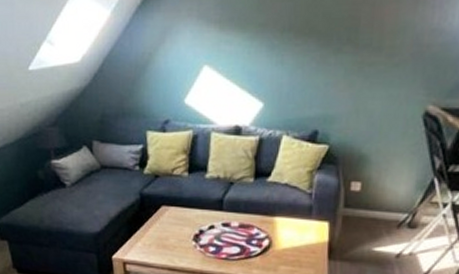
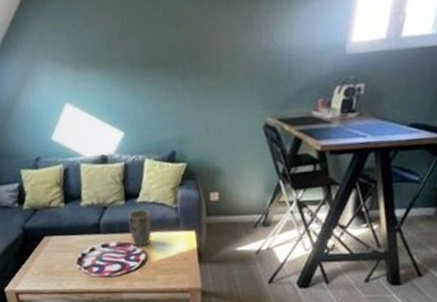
plant pot: none [255,190,282,231] -> present [128,209,153,246]

